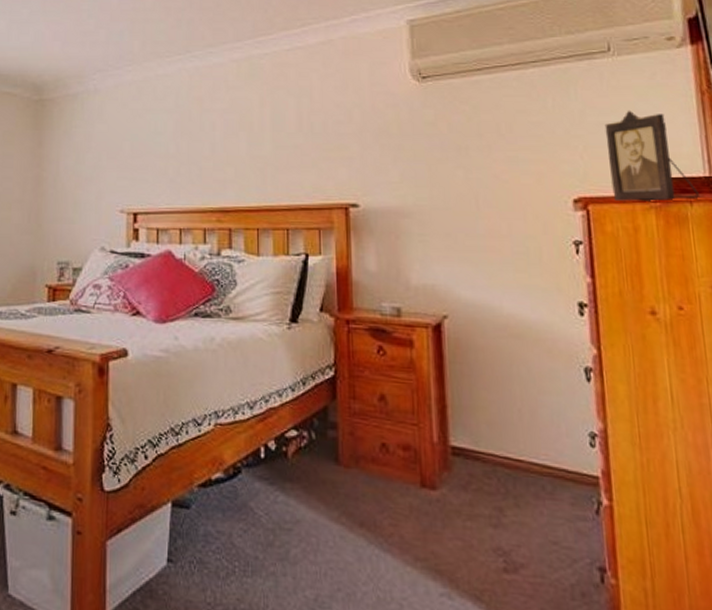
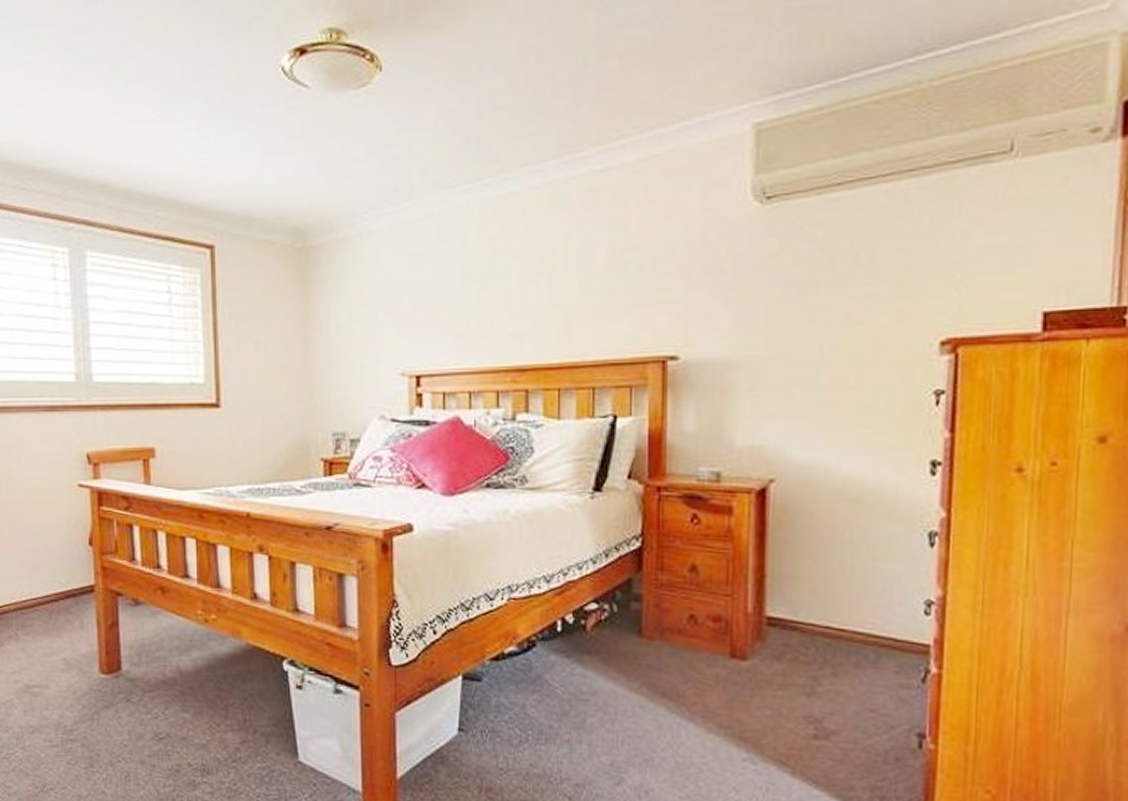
photo frame: present [604,110,699,201] -> none [990,227,1099,341]

